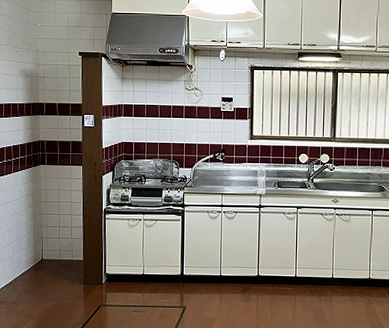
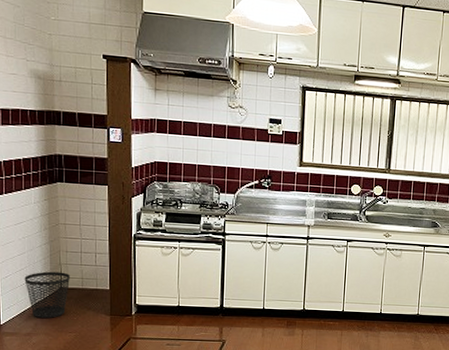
wastebasket: none [12,245,50,288] -> present [24,271,70,319]

